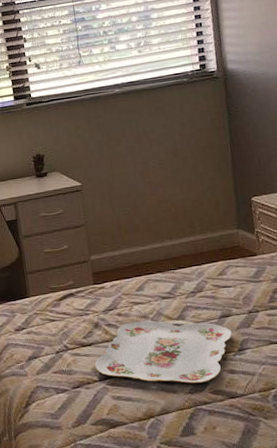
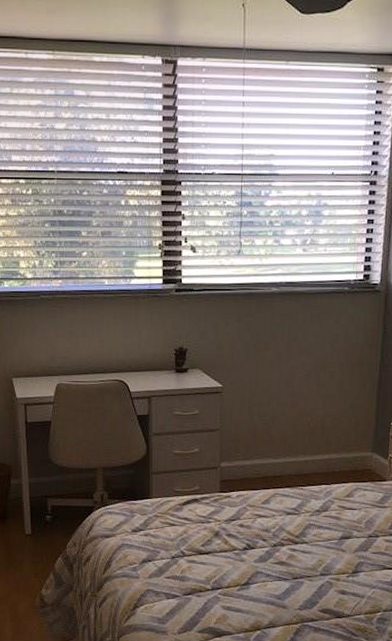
serving tray: present [95,320,232,384] -> none [210,534,349,600]

